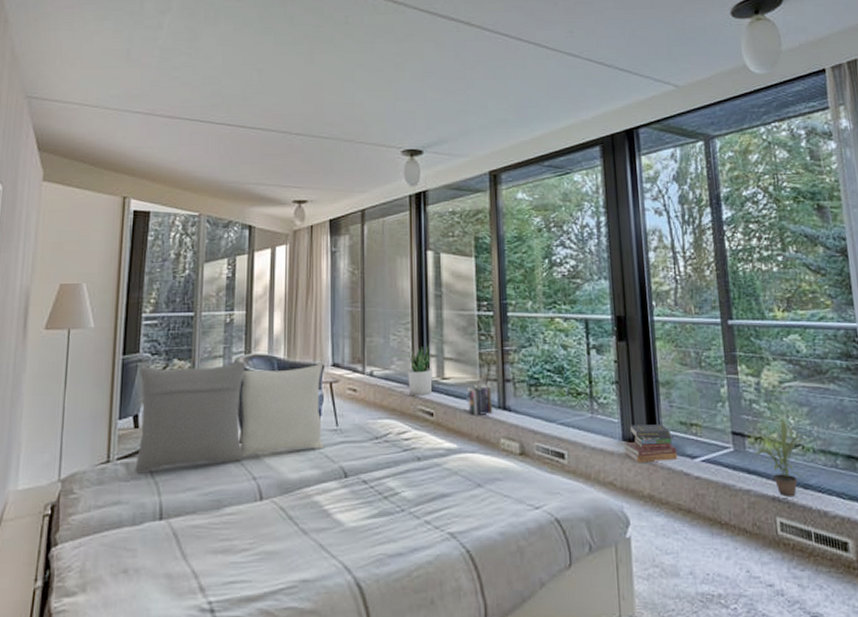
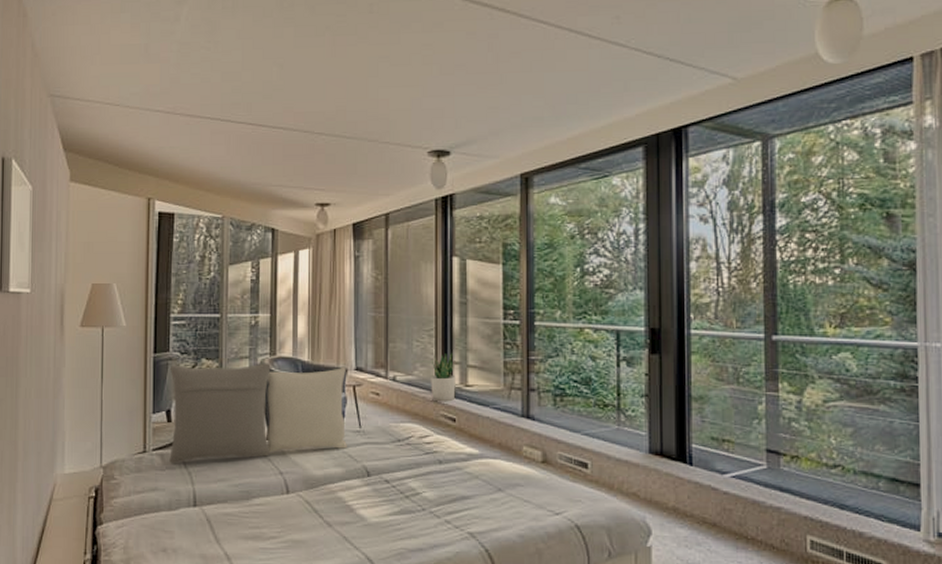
books: present [467,383,493,415] -> none [491,392,516,423]
books: present [624,424,678,463] -> none [650,438,706,476]
potted plant: present [755,420,807,498] -> none [790,440,848,517]

